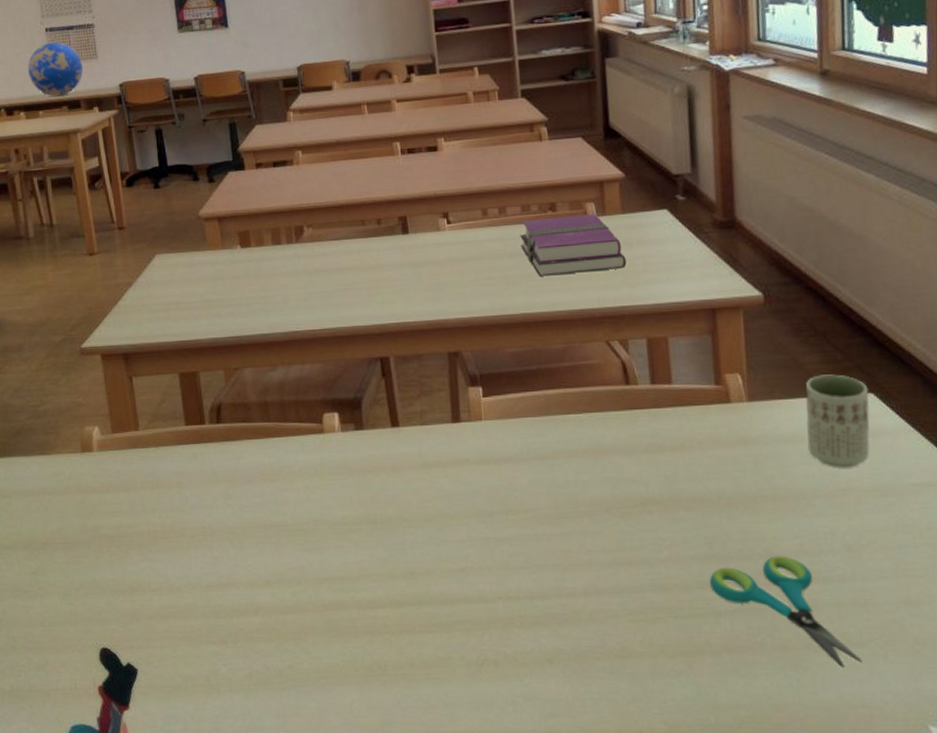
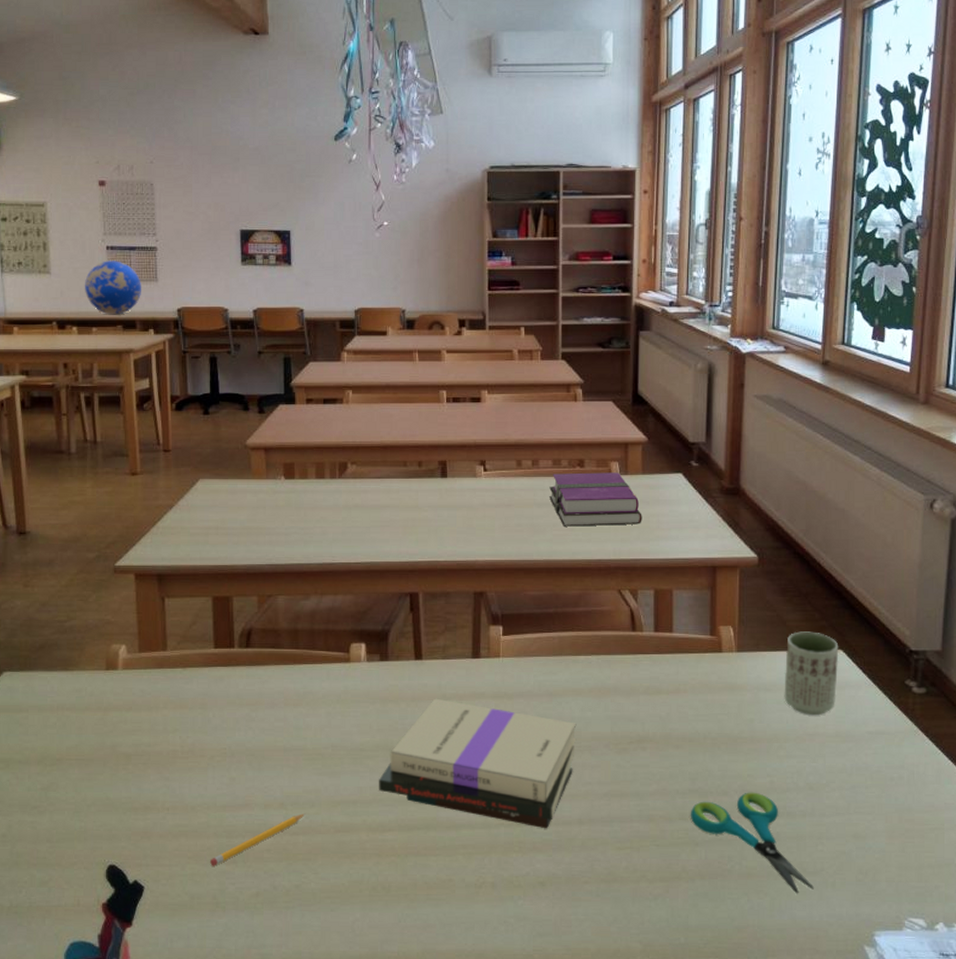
pencil: none [200,591,292,648] -> present [210,813,306,866]
books: none [365,466,574,602] -> present [379,698,577,829]

